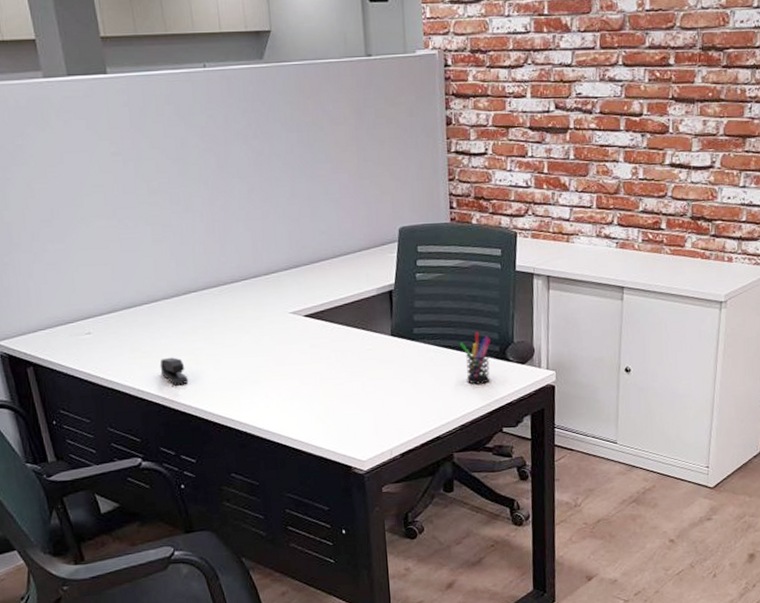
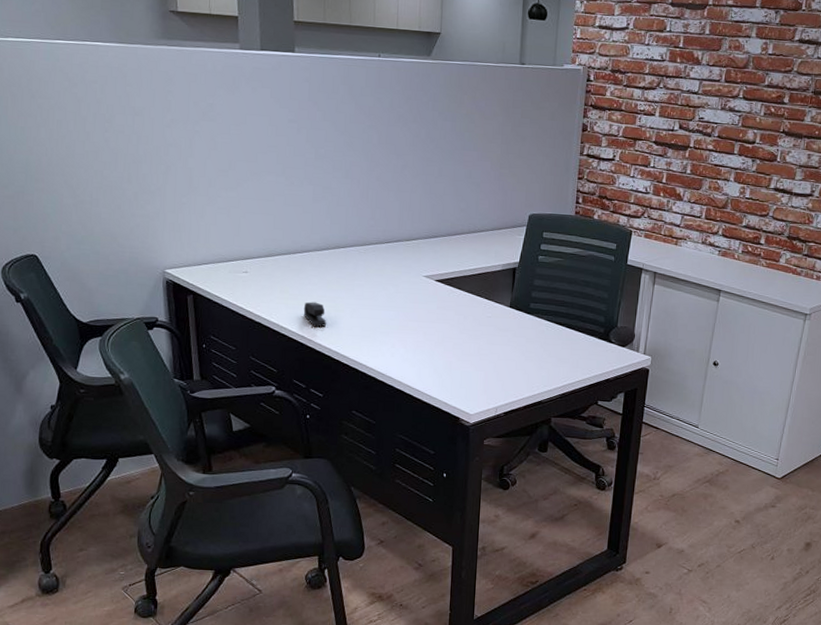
pen holder: present [459,332,491,385] -> none [569,313,598,360]

